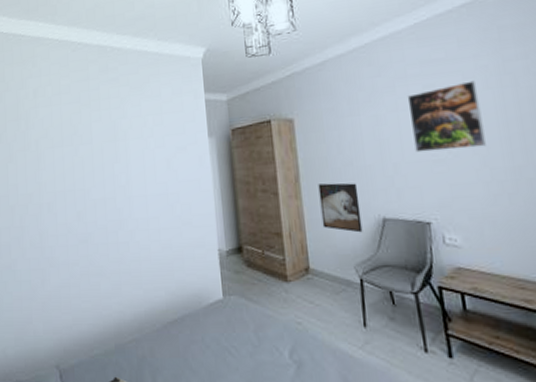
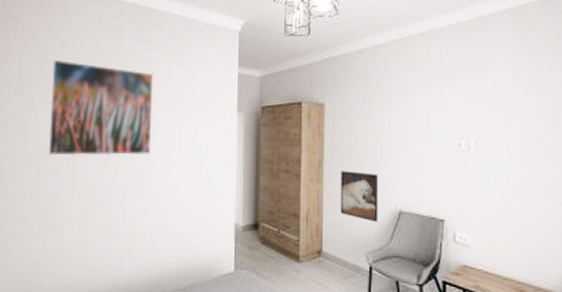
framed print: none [27,107,128,201] -> present [49,59,154,156]
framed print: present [407,80,486,153] -> none [438,87,508,153]

